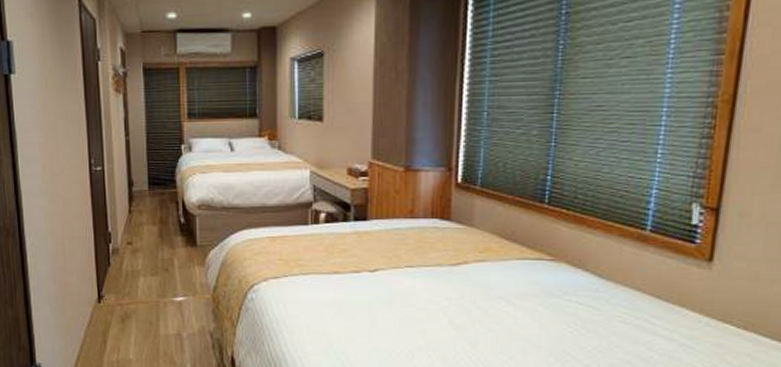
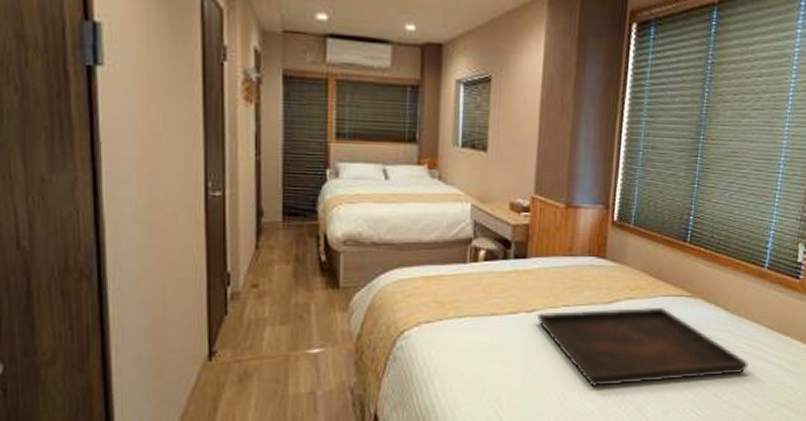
serving tray: none [379,270,629,348] -> present [536,307,748,388]

